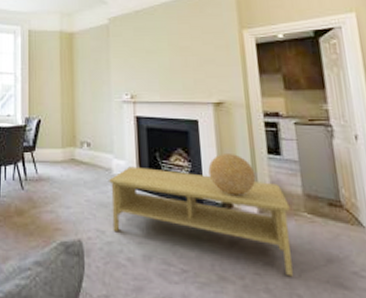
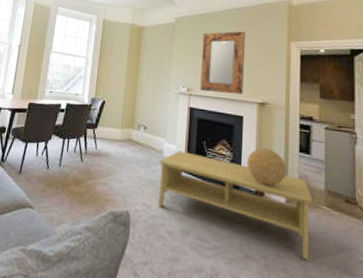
home mirror: none [142,24,195,96] -> present [200,31,245,95]

